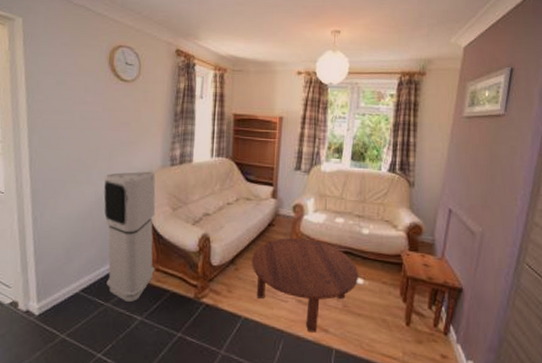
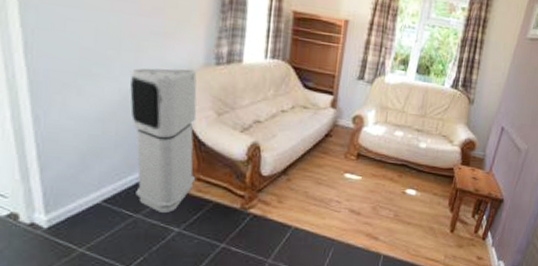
coffee table: present [252,238,359,332] -> none [305,149,413,240]

